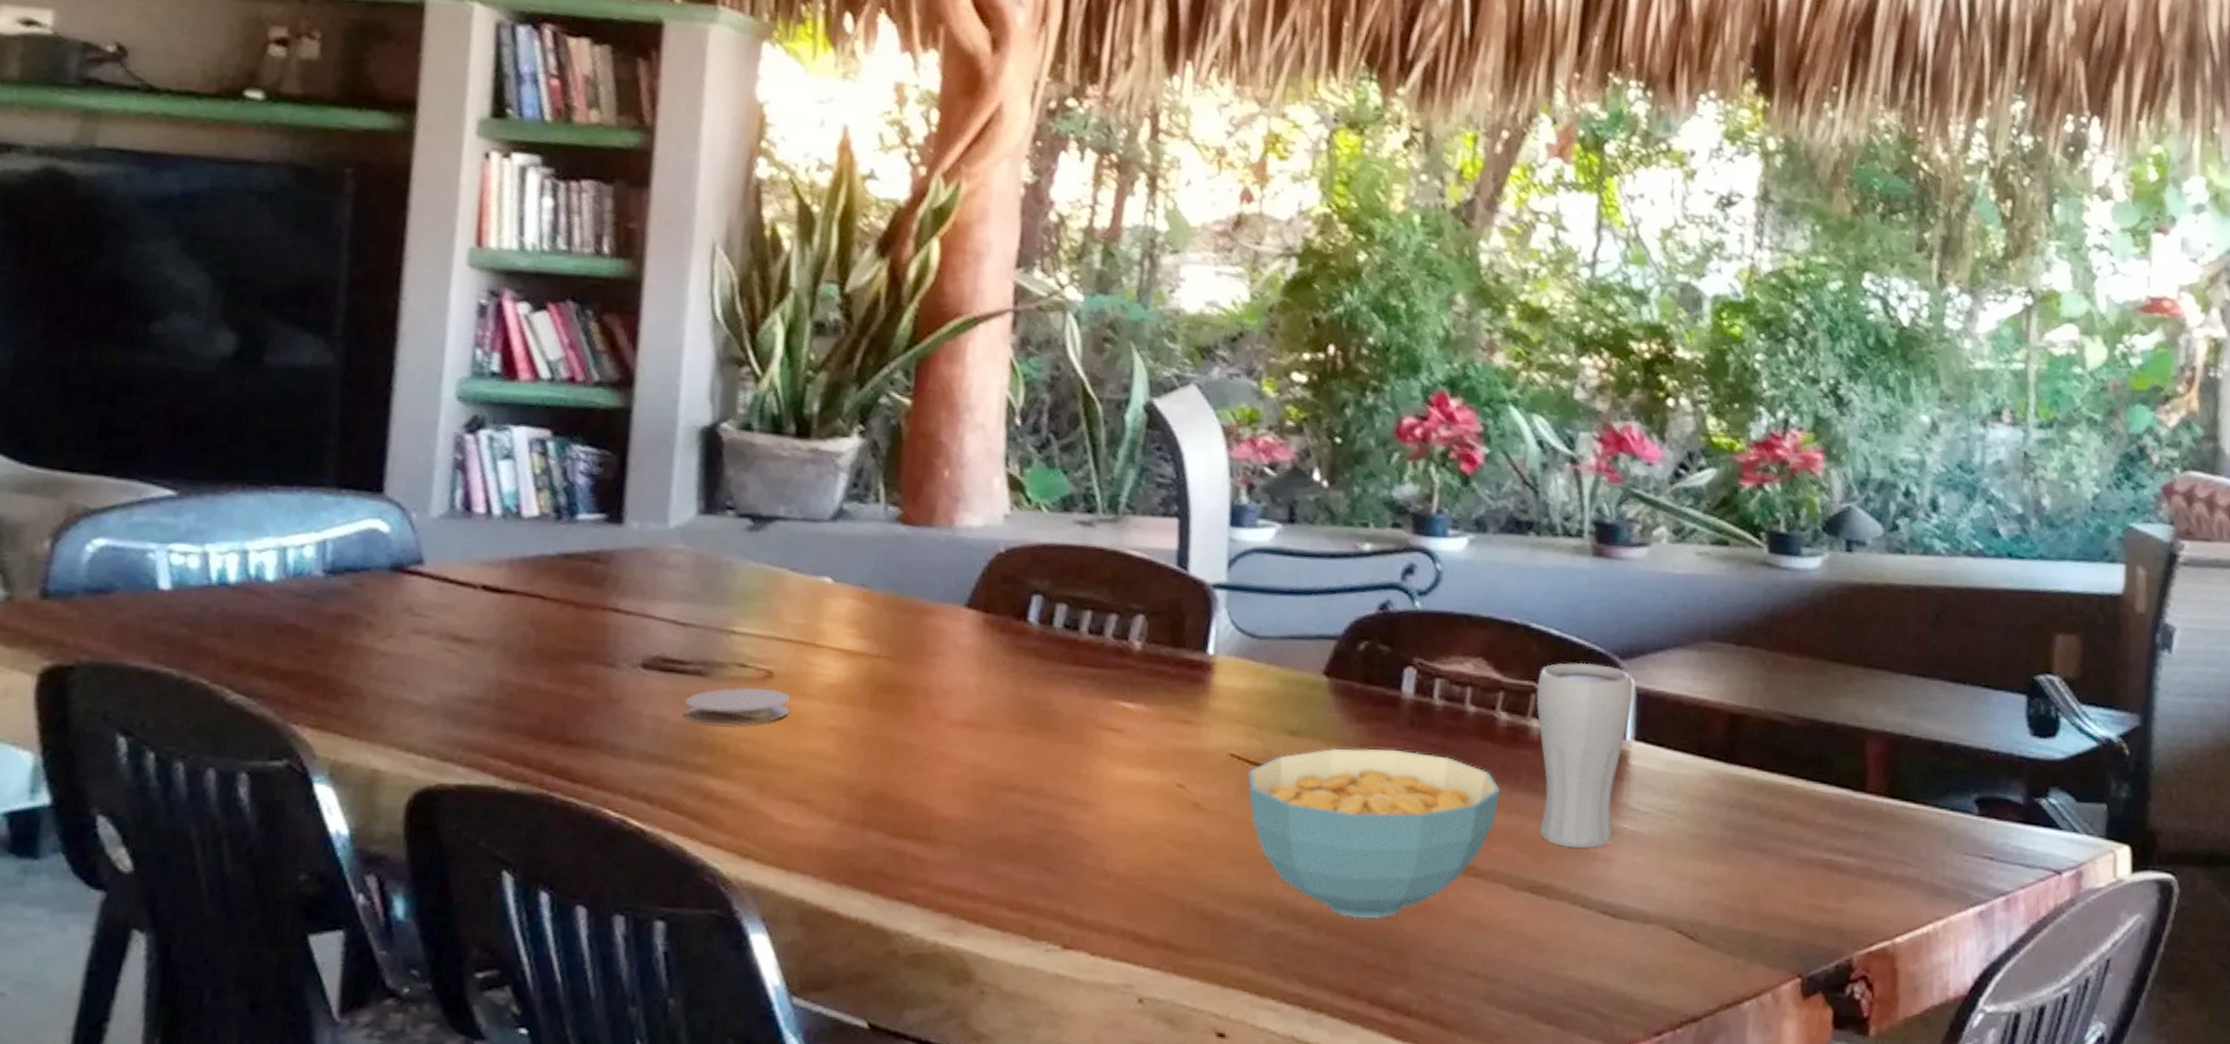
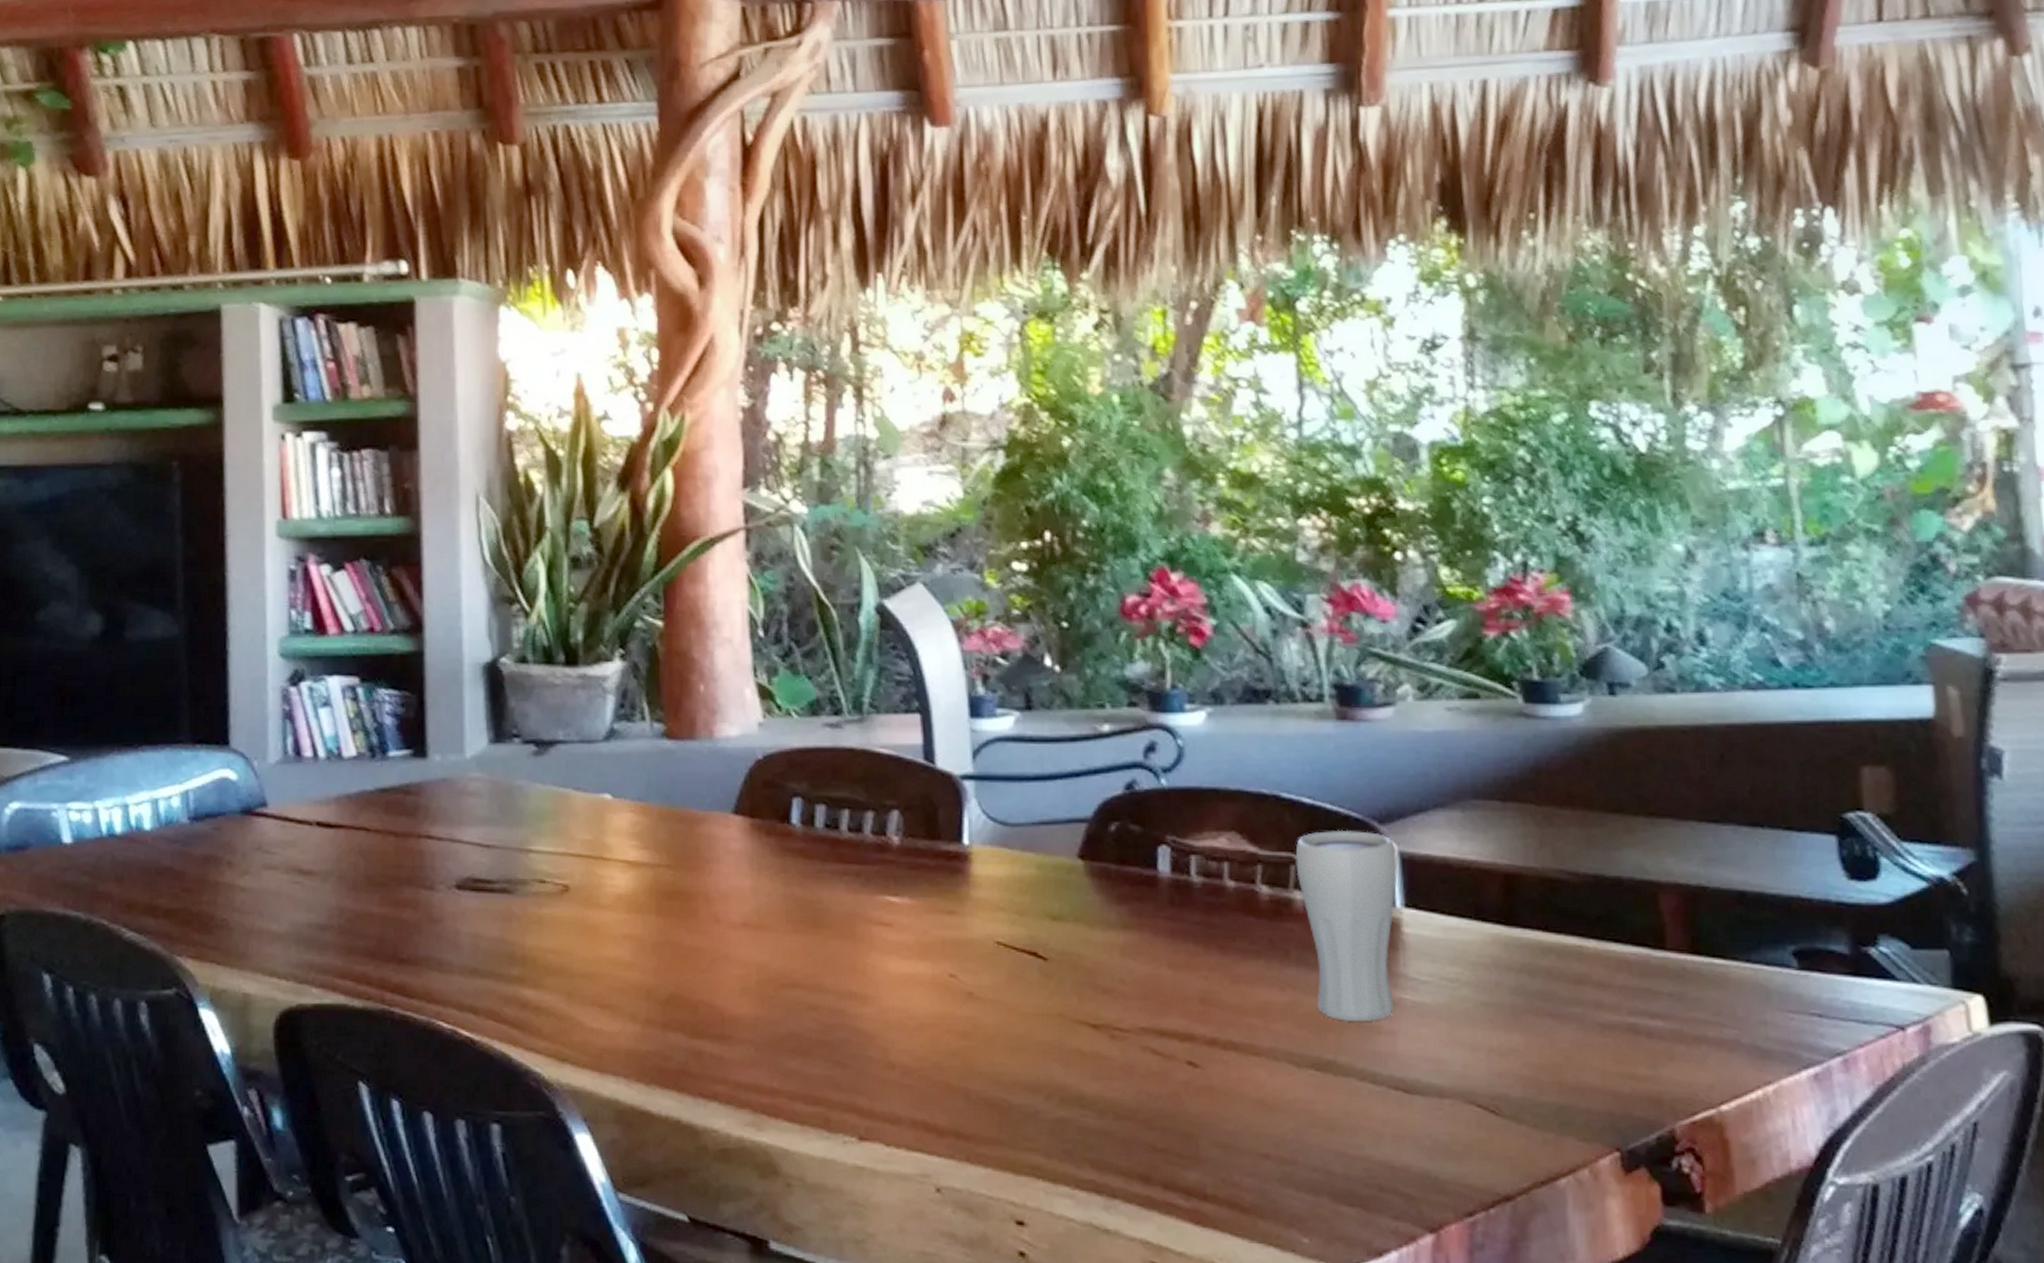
coaster: present [683,687,791,726] -> none [496,901,587,938]
cereal bowl: present [1247,748,1500,920] -> none [1016,929,1271,1102]

